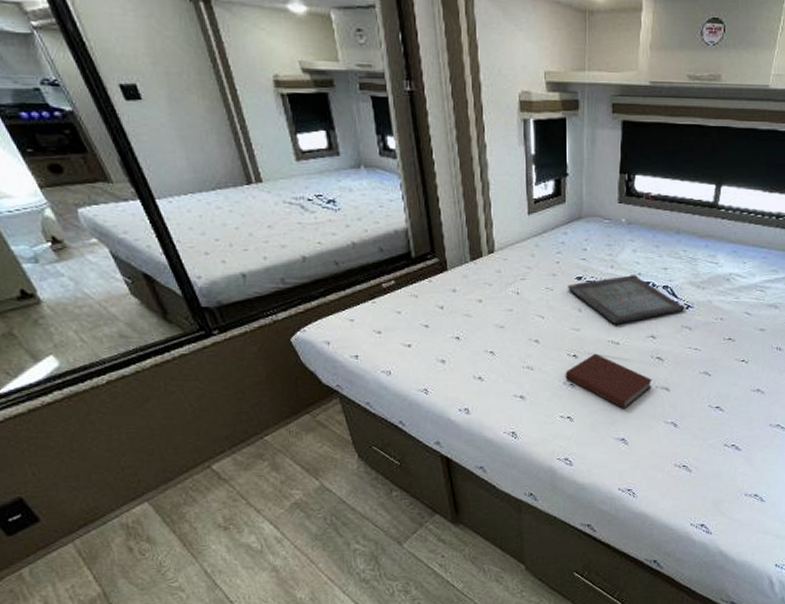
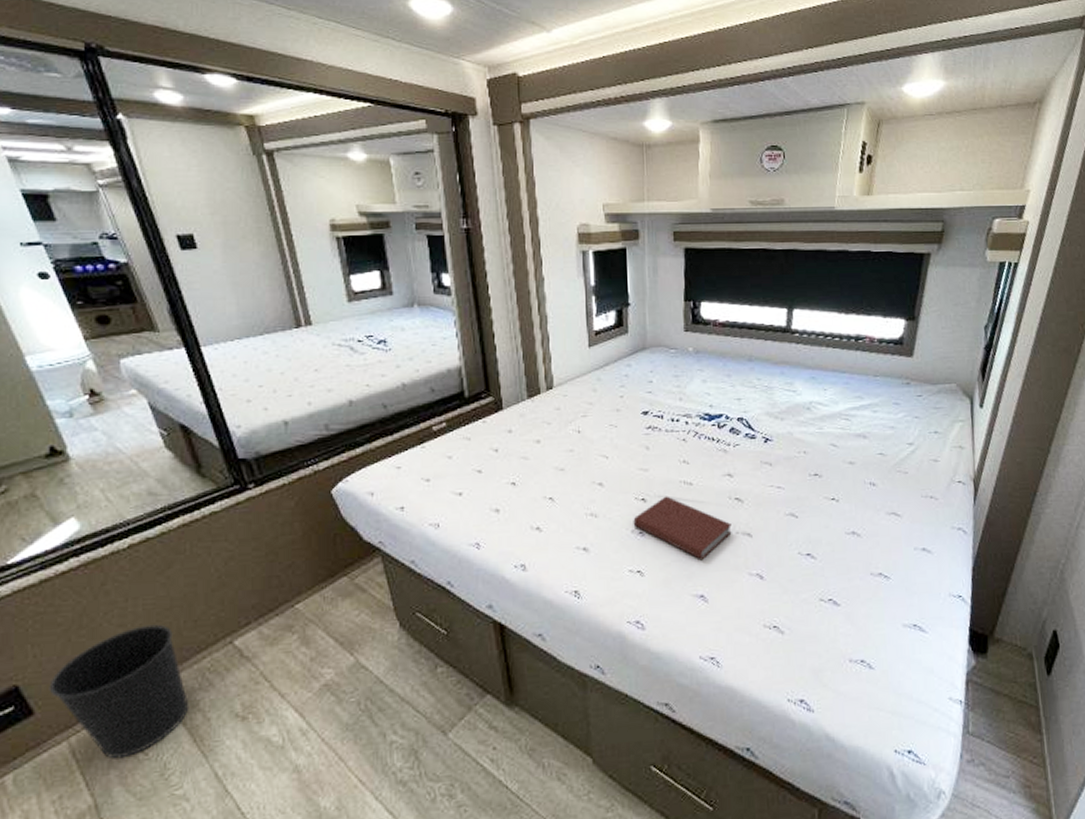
wastebasket: none [50,450,177,558] -> present [49,624,189,759]
serving tray: present [568,275,685,325] -> none [633,407,763,463]

